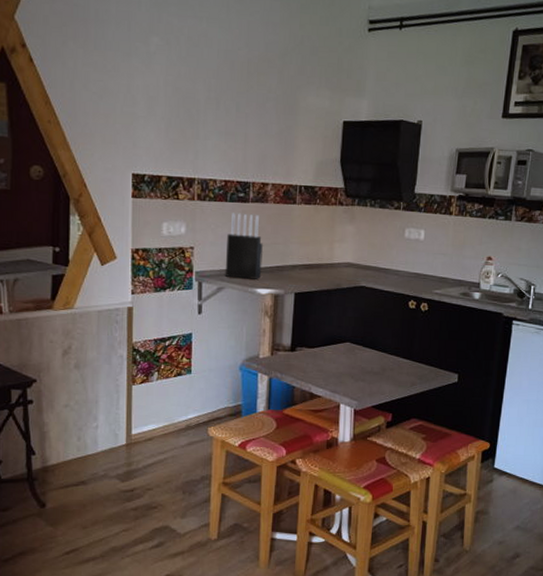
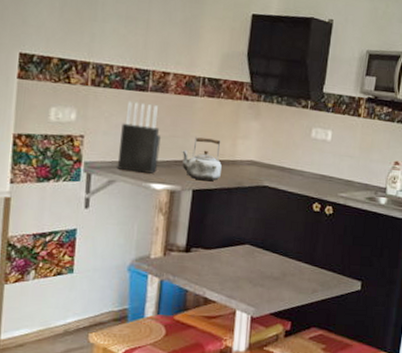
kettle: none [283,243,321,284] -> present [182,137,222,182]

